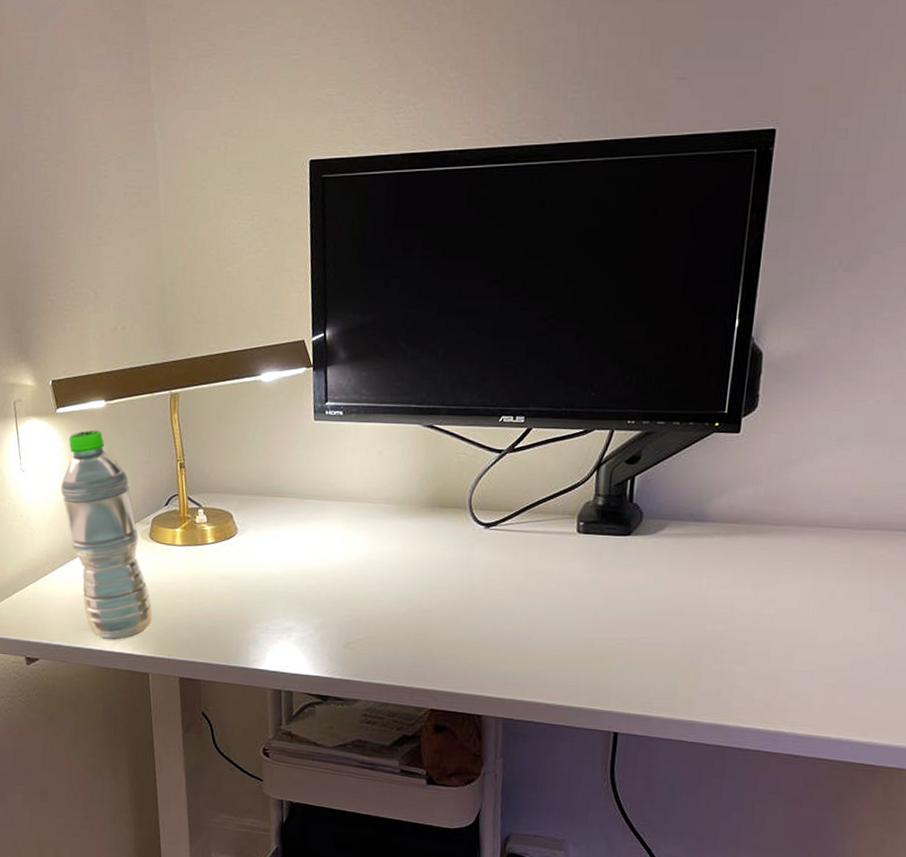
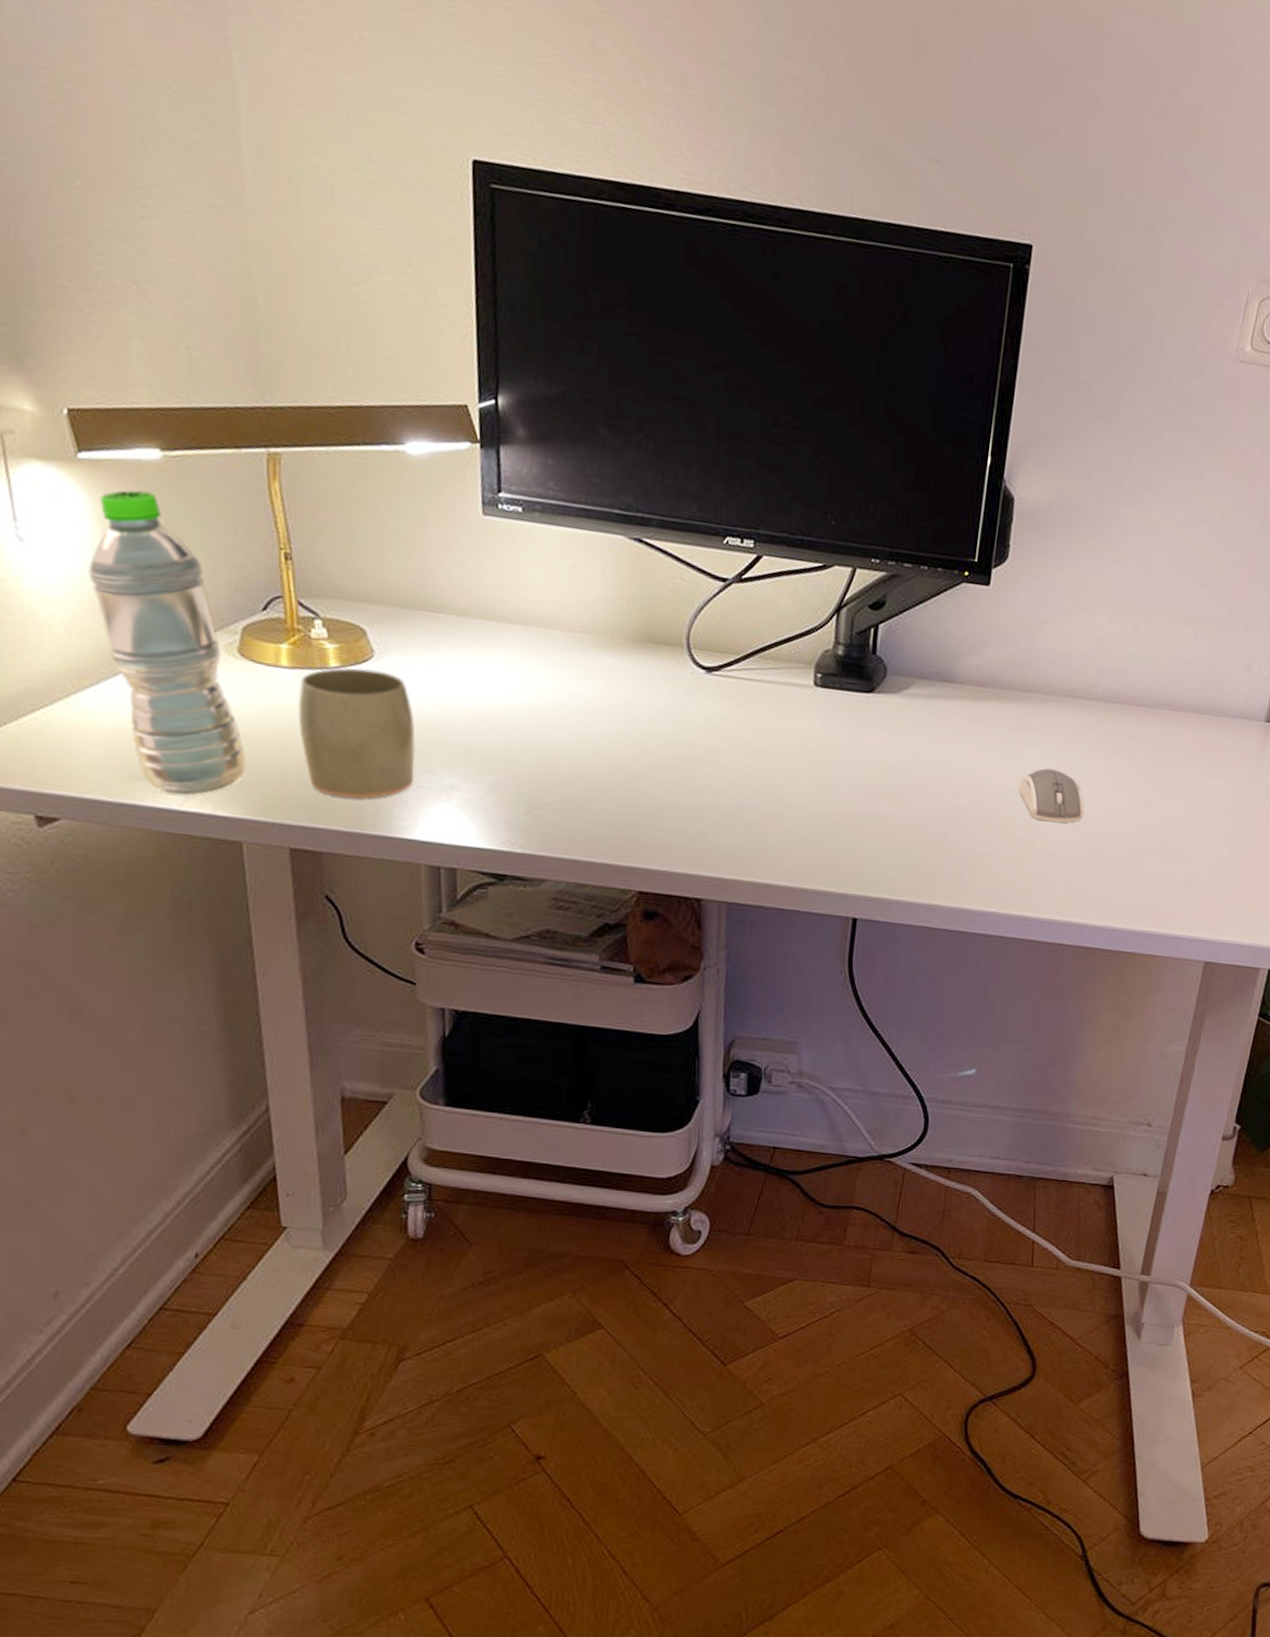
mug: none [186,542,265,640] -> present [297,668,416,799]
computer mouse: none [773,594,842,645] -> present [1019,768,1085,823]

